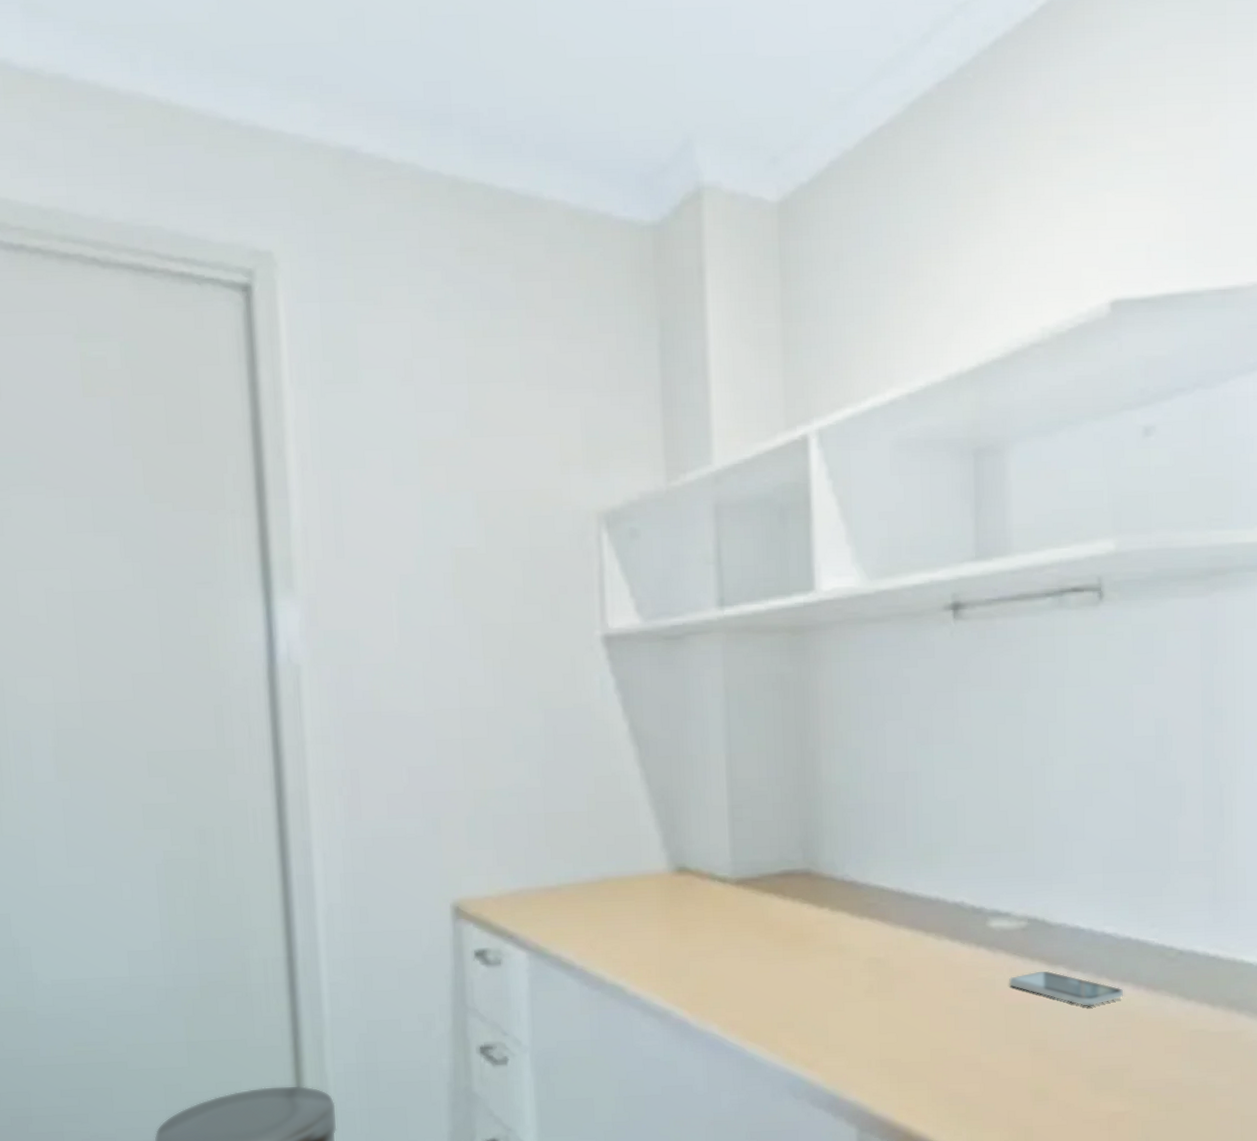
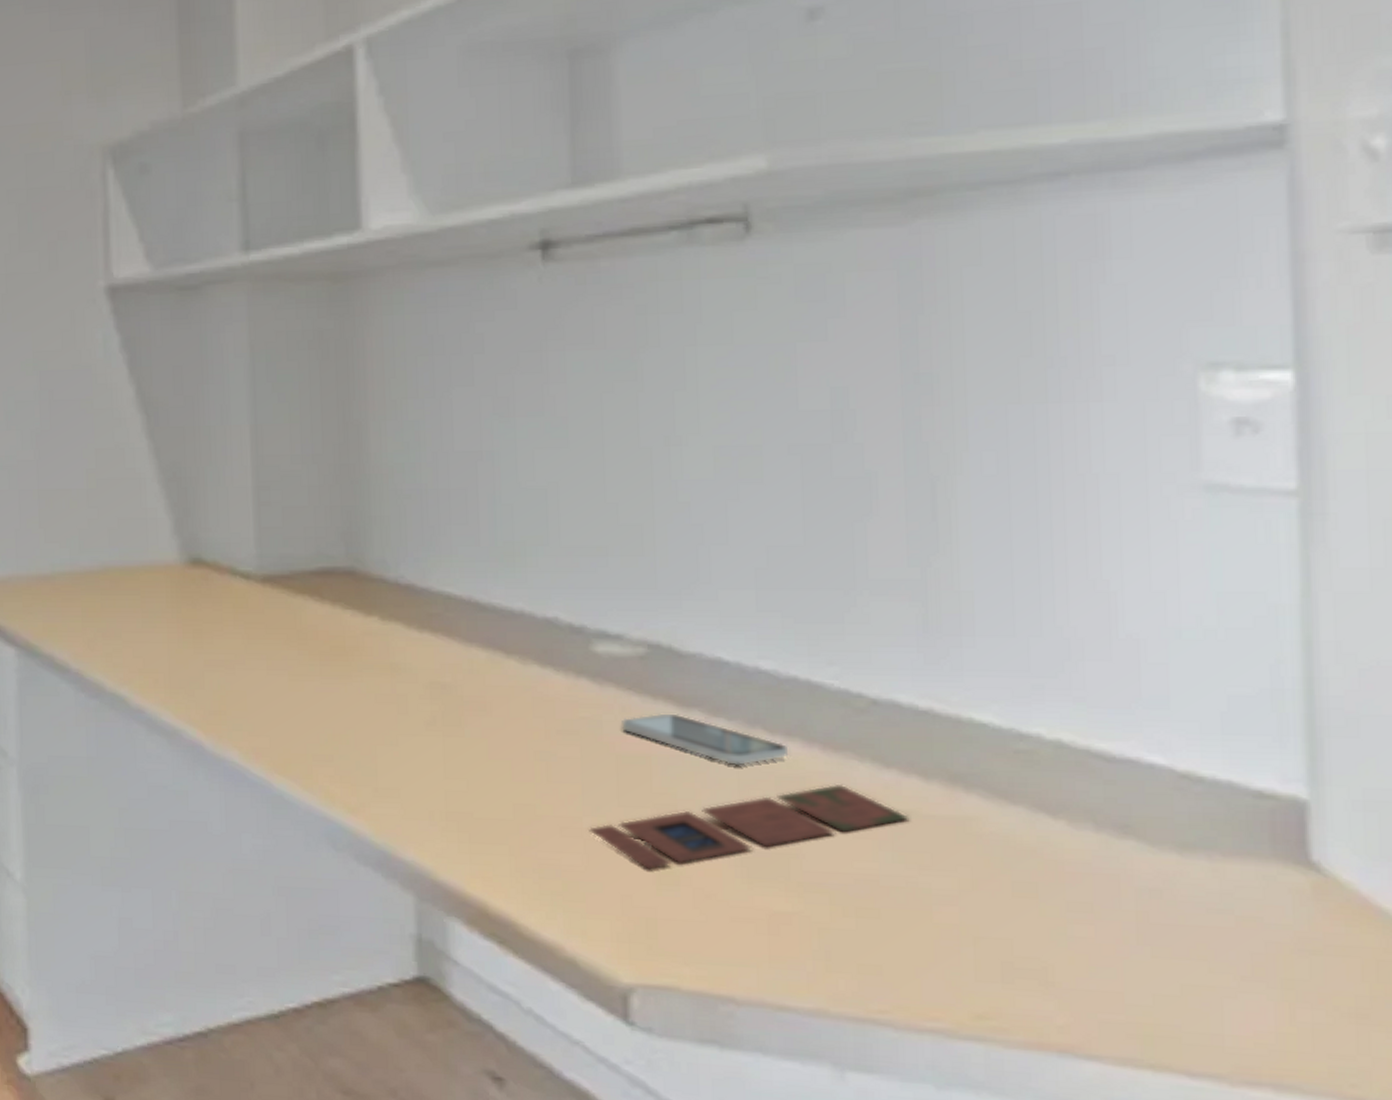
papers: none [985,1014,1203,1090] -> present [589,783,911,869]

